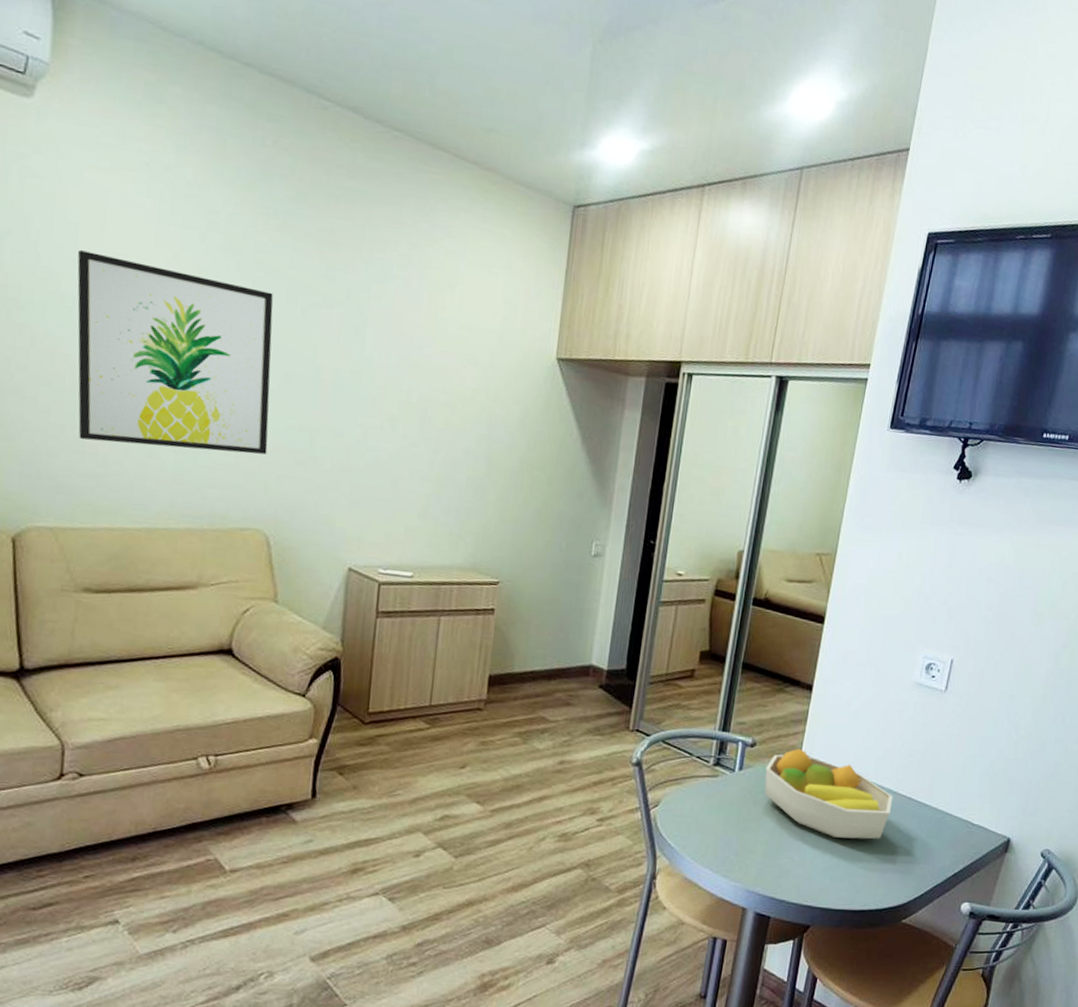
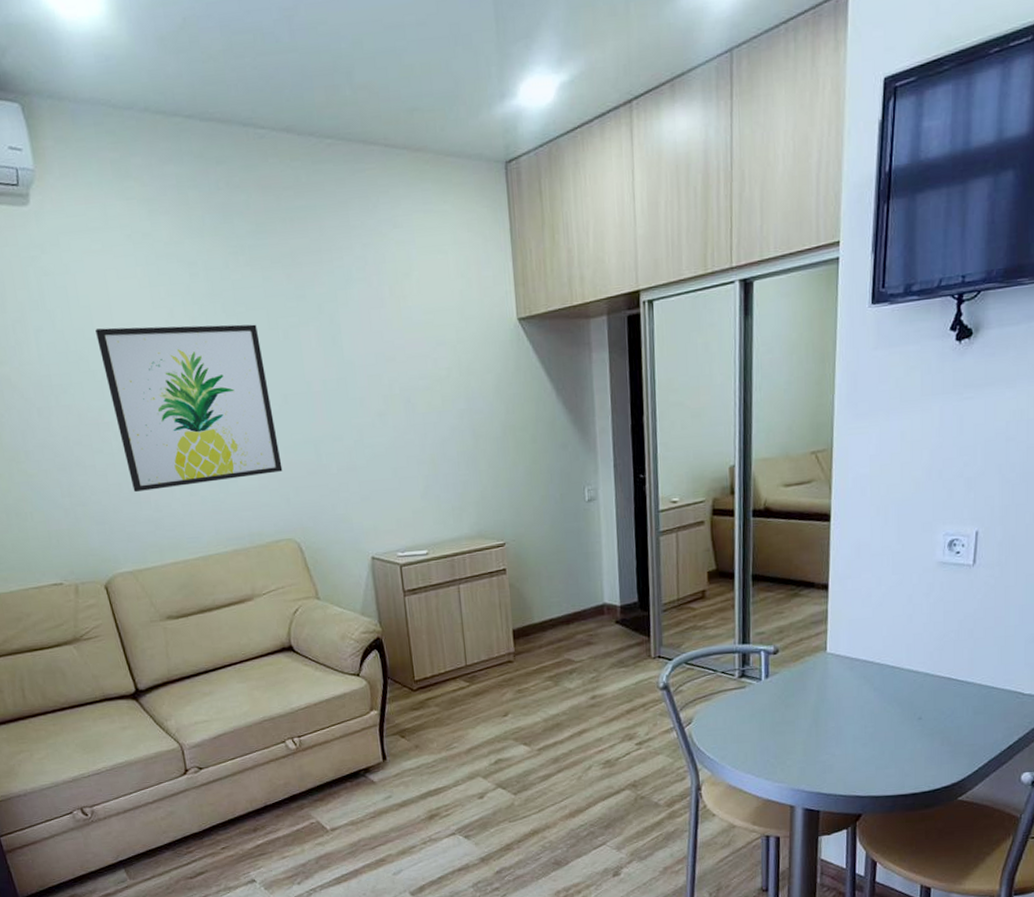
fruit bowl: present [764,748,893,840] -> none [792,648,931,728]

